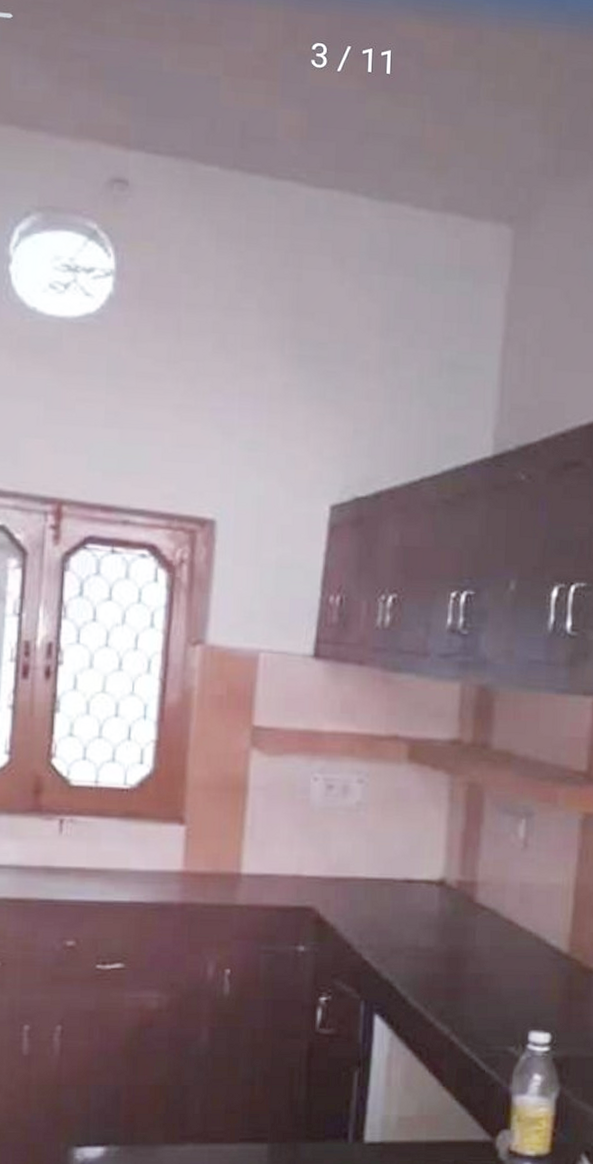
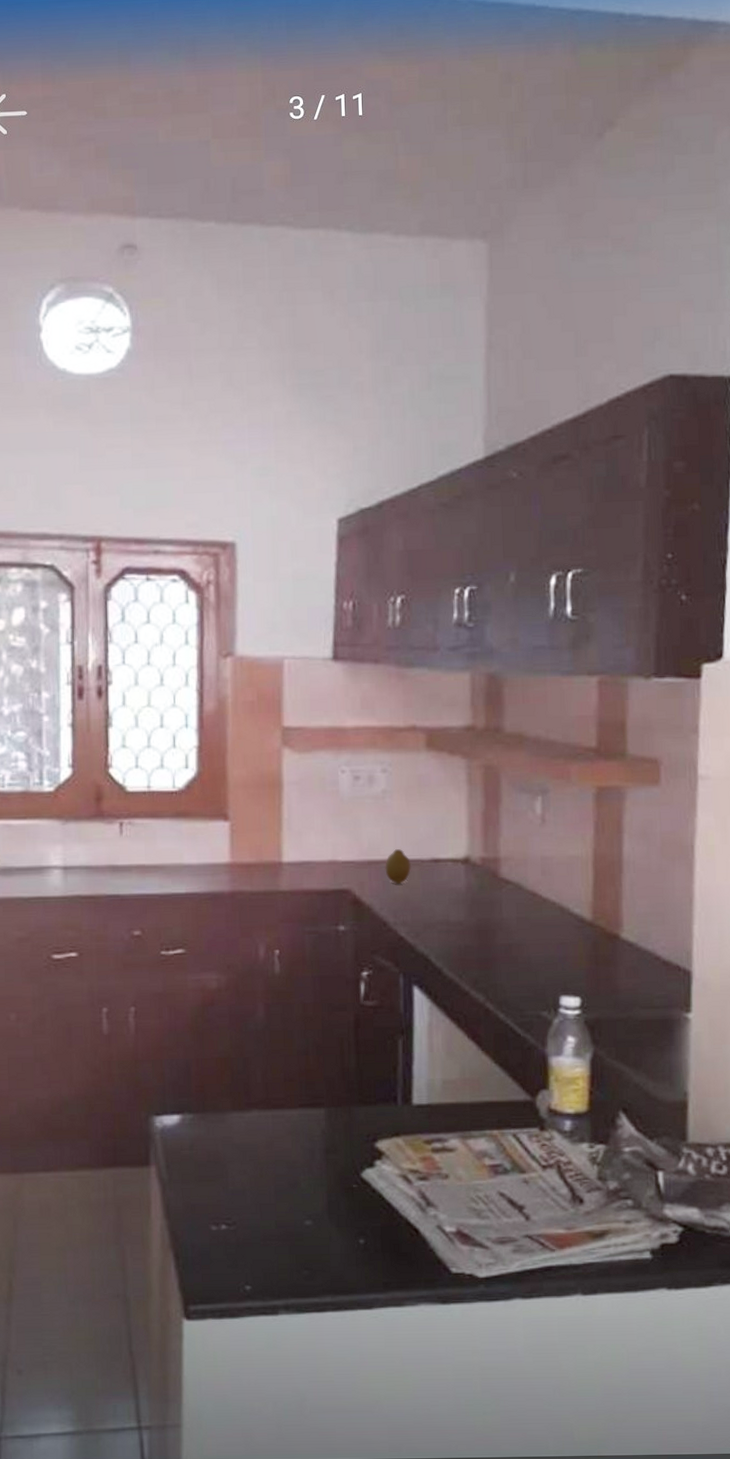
fruit: none [353,866,383,904] -> present [385,849,412,884]

